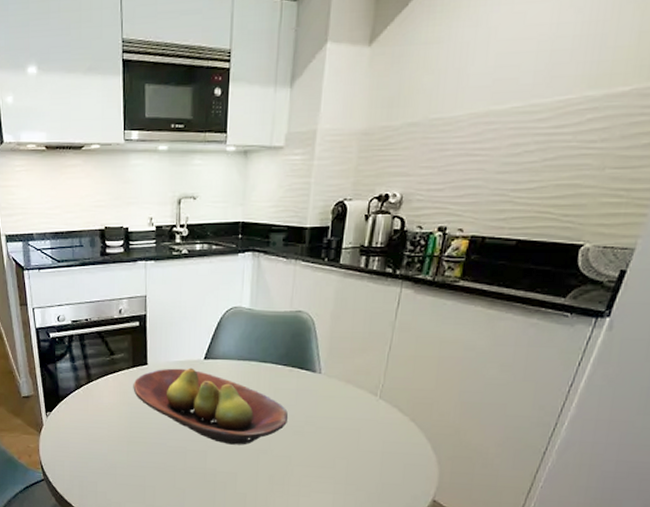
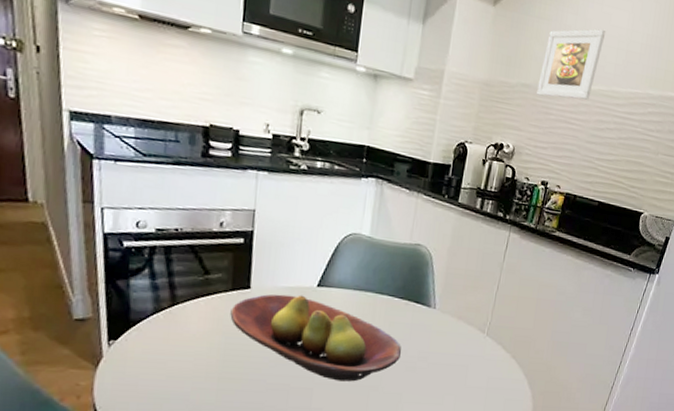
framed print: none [426,33,519,132] -> present [536,29,606,100]

